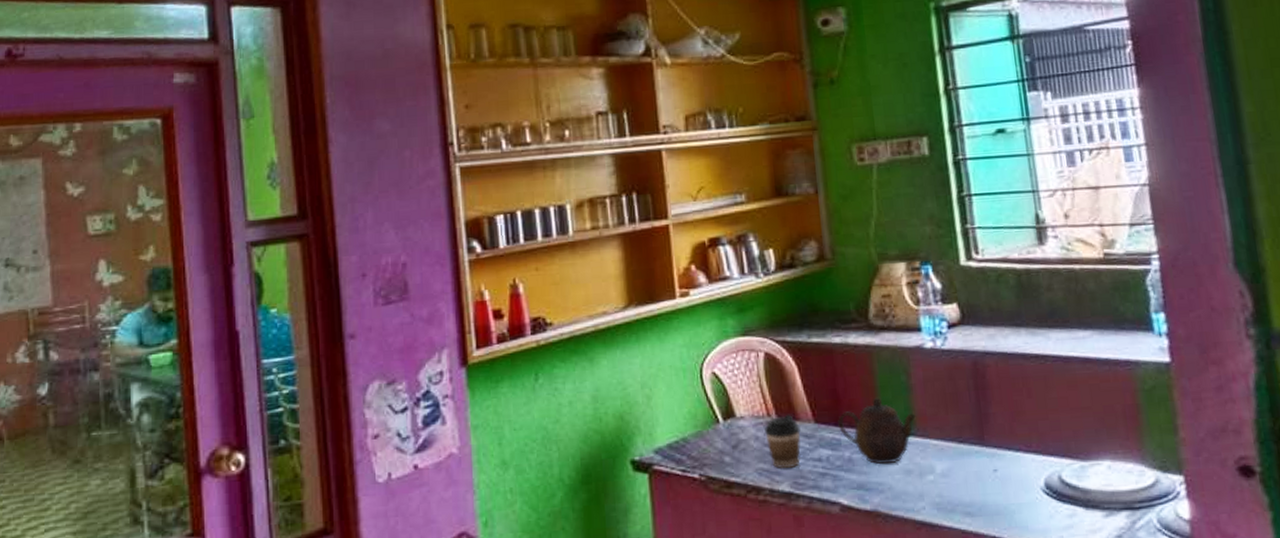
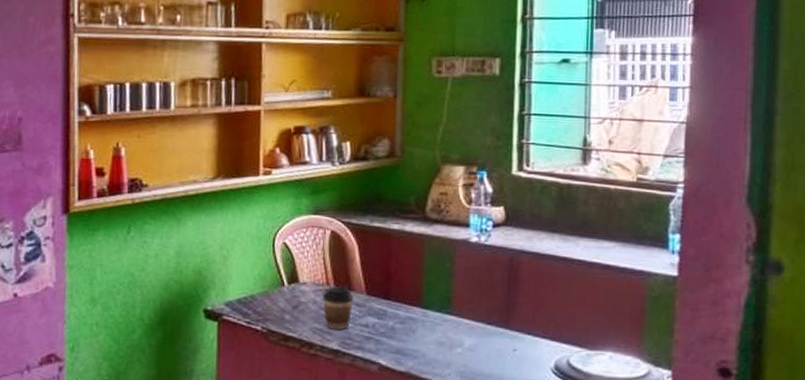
teapot: present [838,398,916,464] -> none [386,280,454,335]

